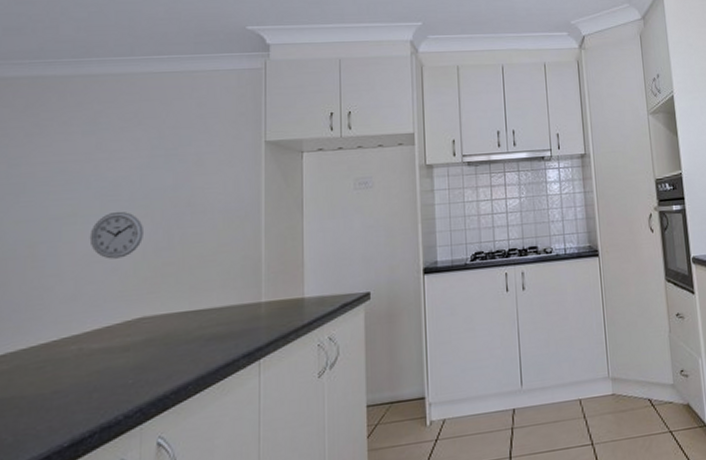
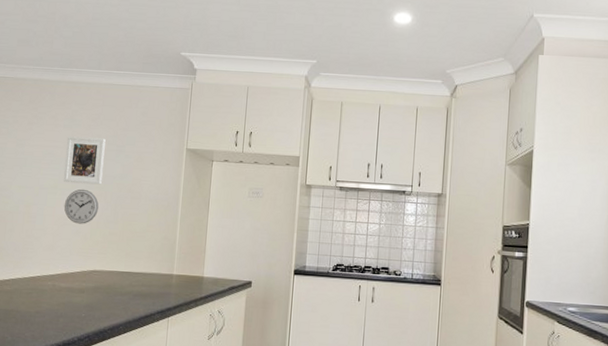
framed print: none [87,142,148,207] -> present [64,136,106,185]

